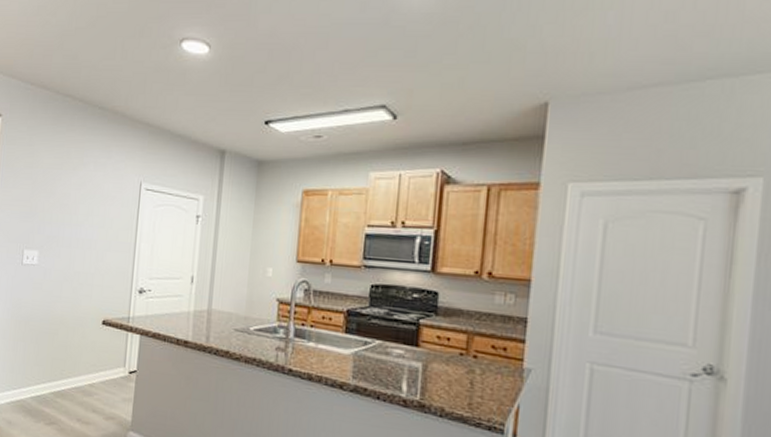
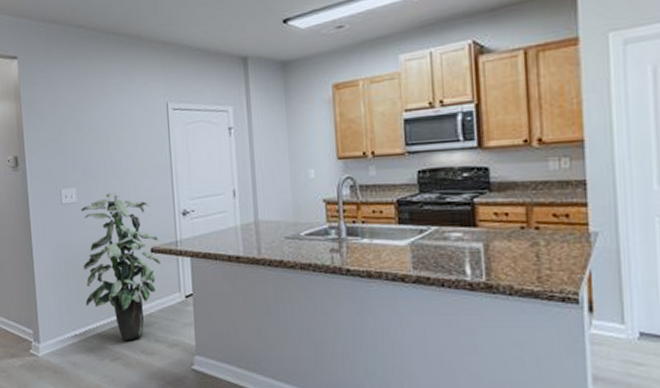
indoor plant: none [30,261,112,407] -> present [81,193,160,340]

